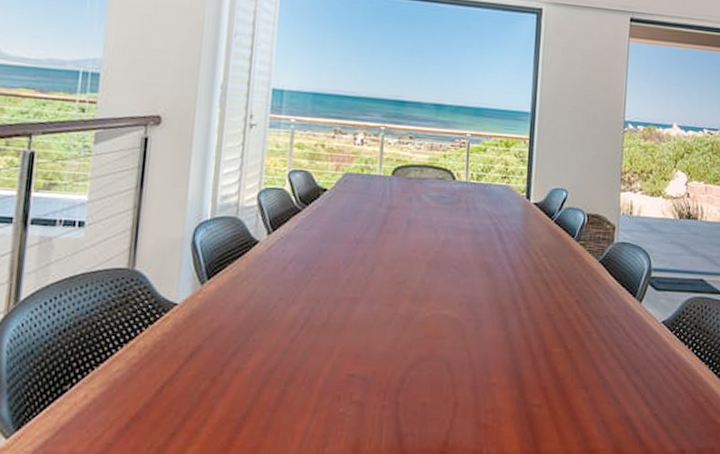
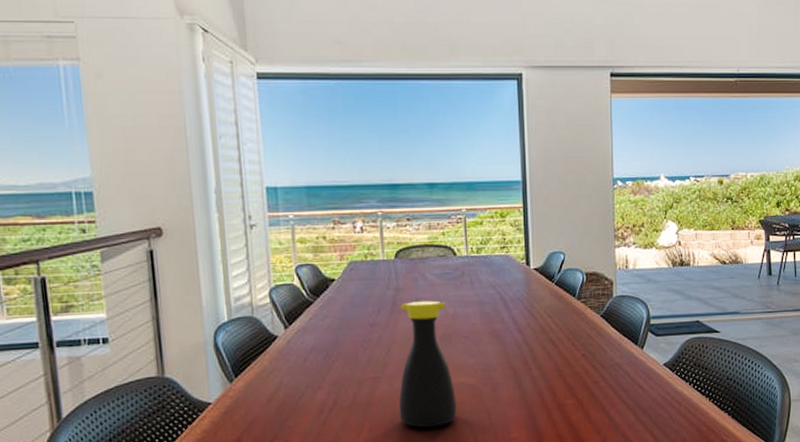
bottle: none [373,222,438,360] -> present [398,300,457,428]

